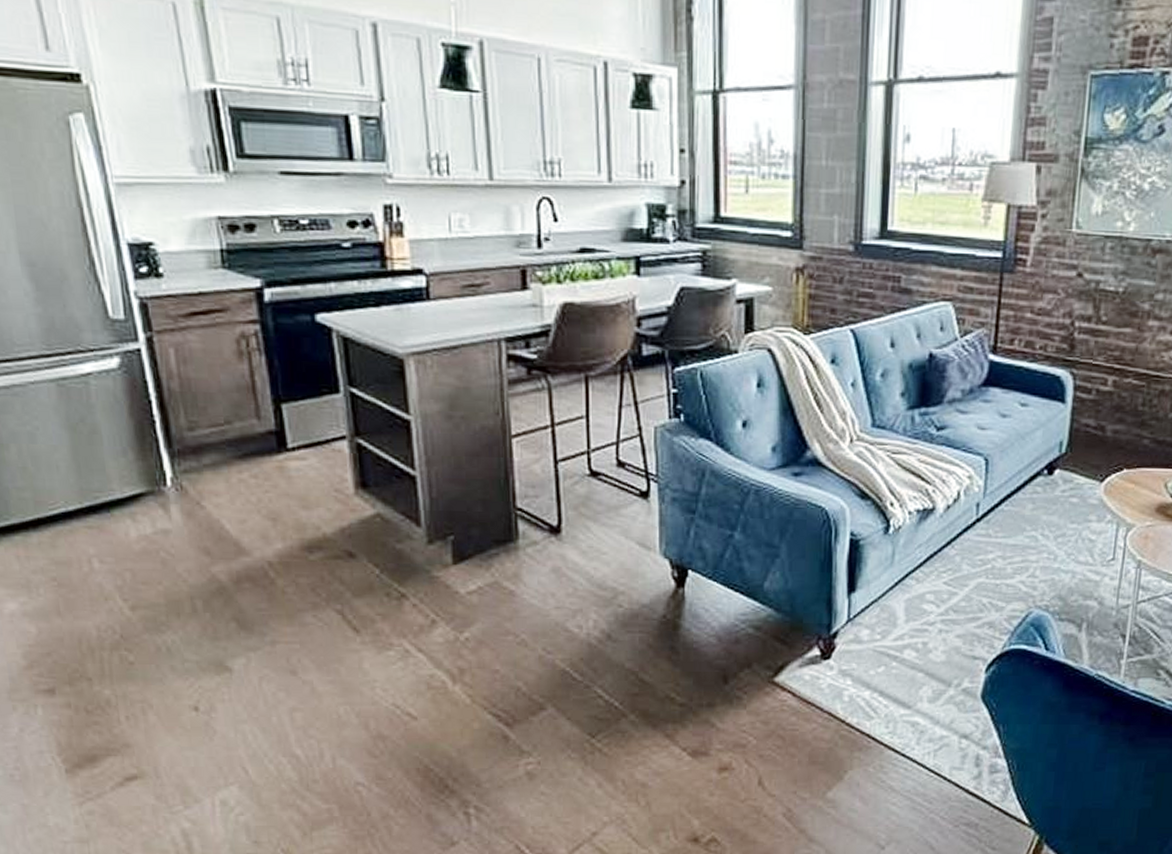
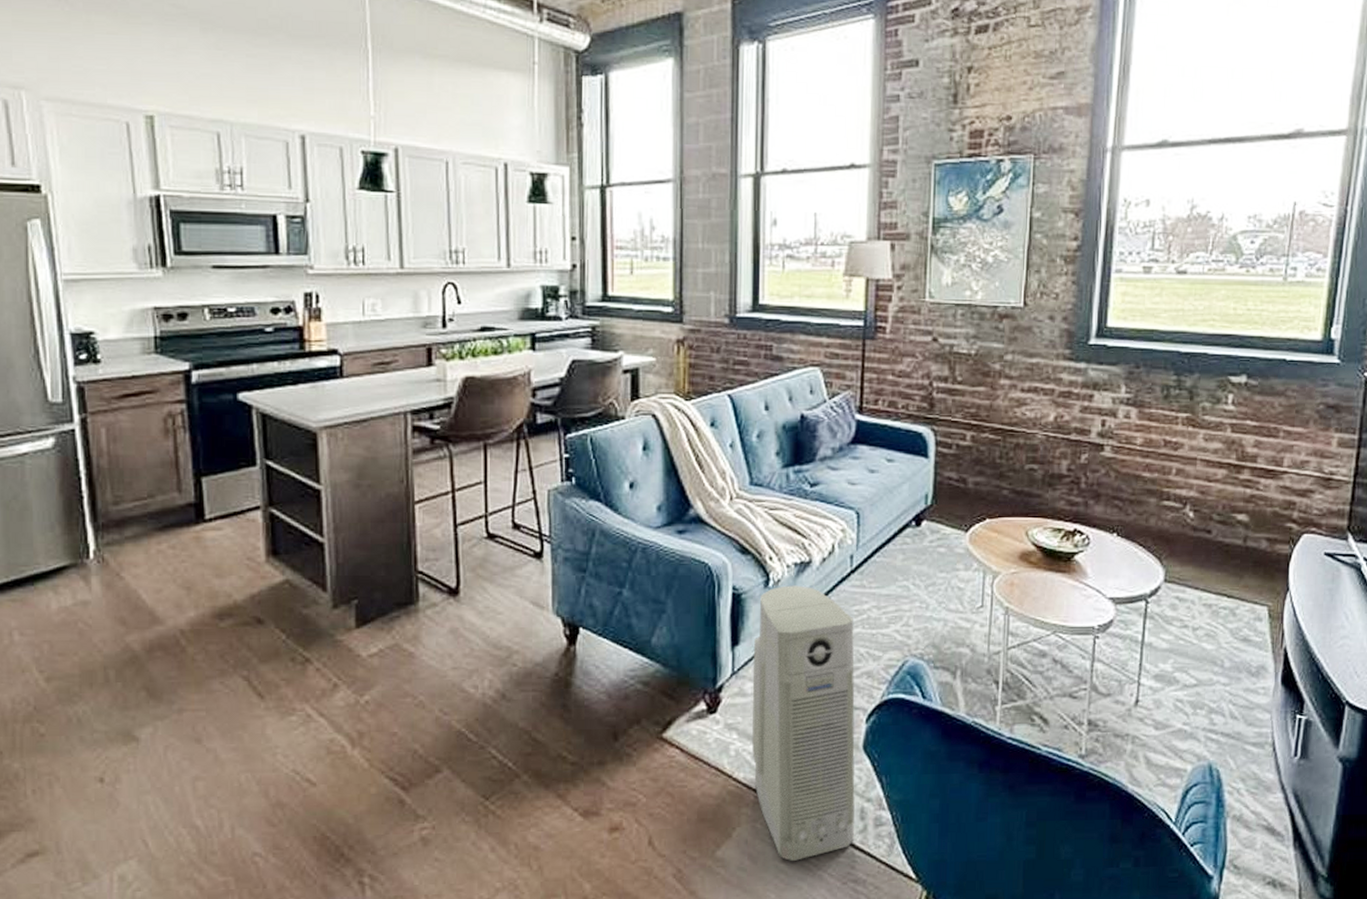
air purifier: none [866,533,978,805] -> present [752,585,855,862]

